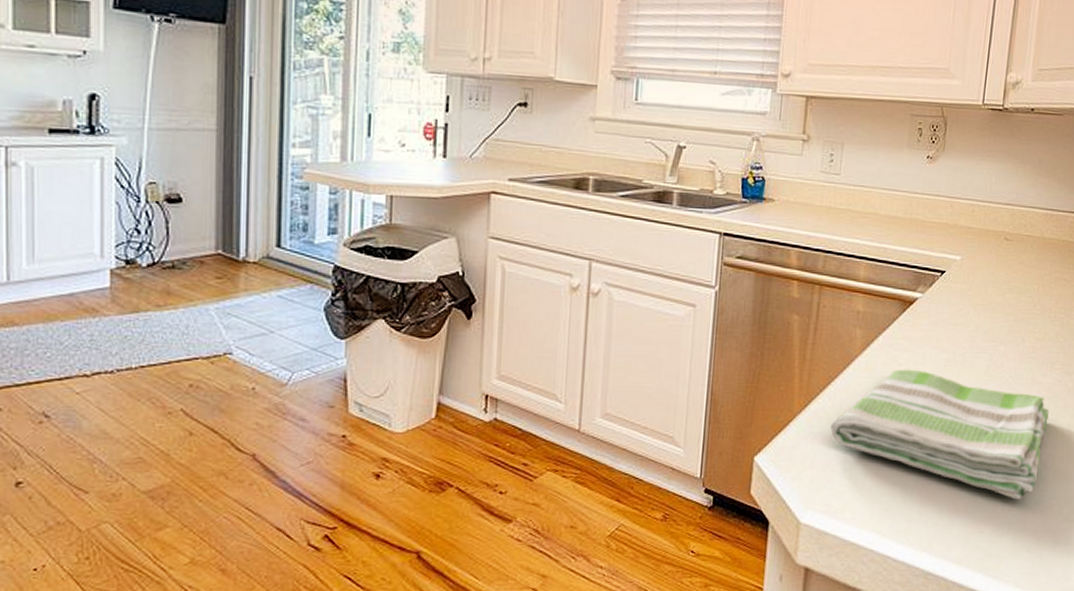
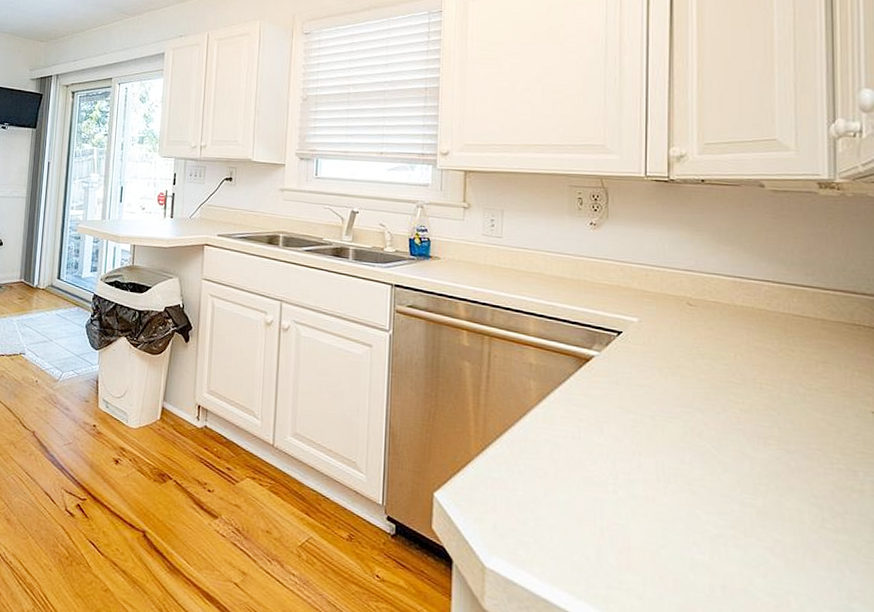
dish towel: present [830,369,1049,500] -> none [510,424,769,587]

